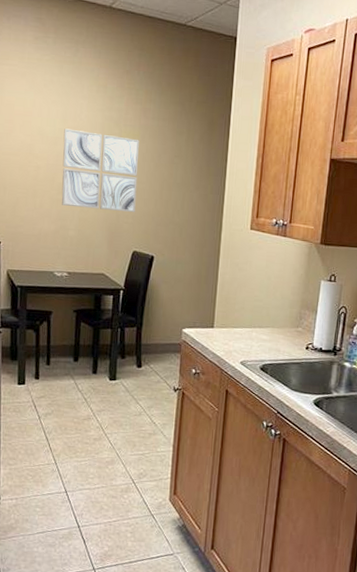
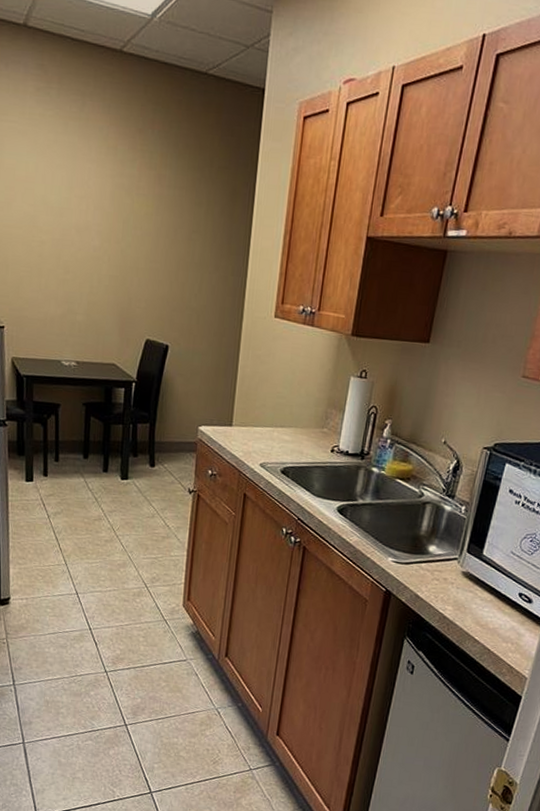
wall art: present [61,128,139,213] -> none [68,197,153,296]

